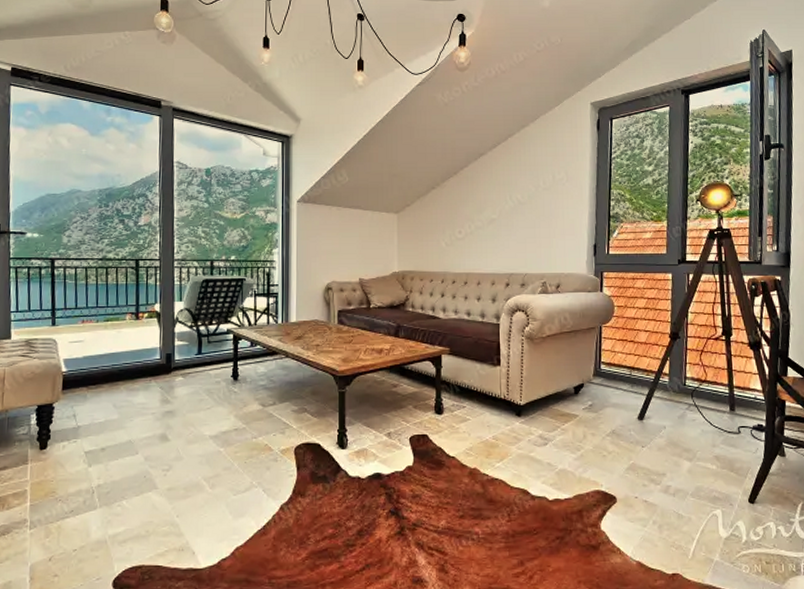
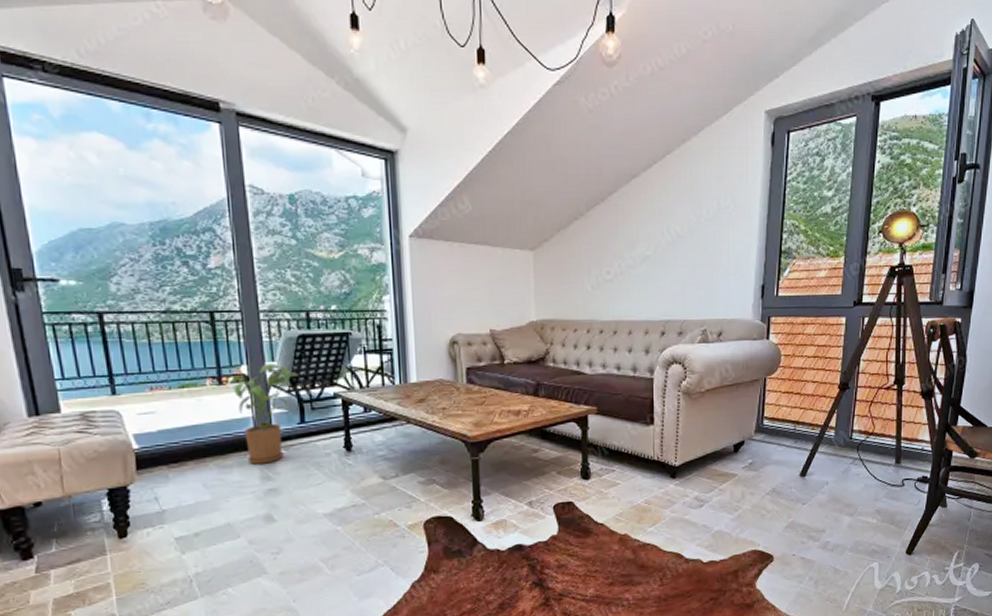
house plant: none [147,303,200,389] -> present [234,363,299,464]

